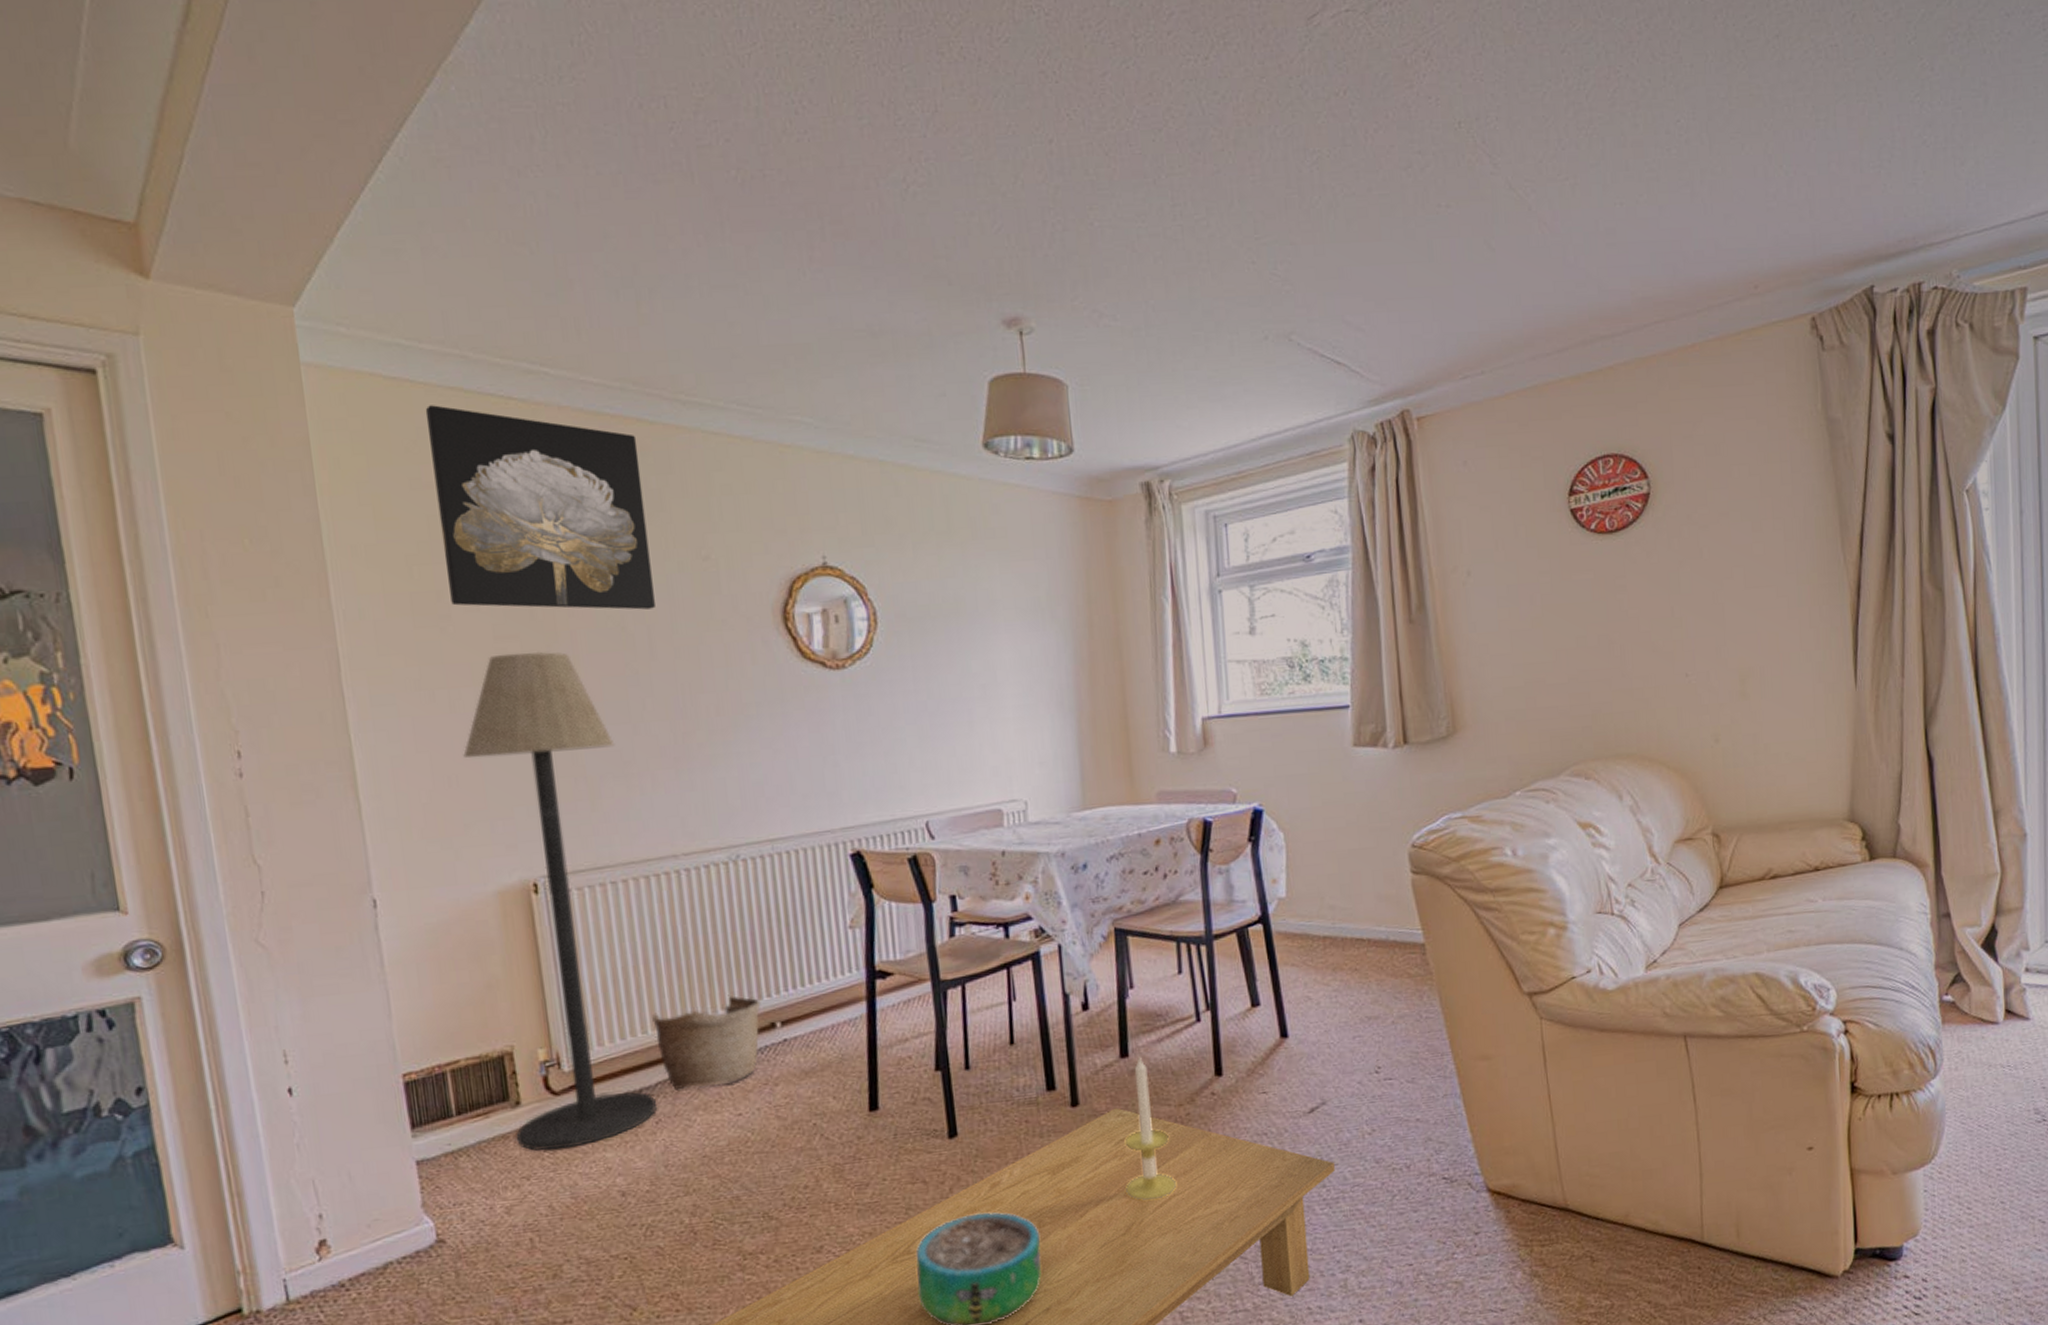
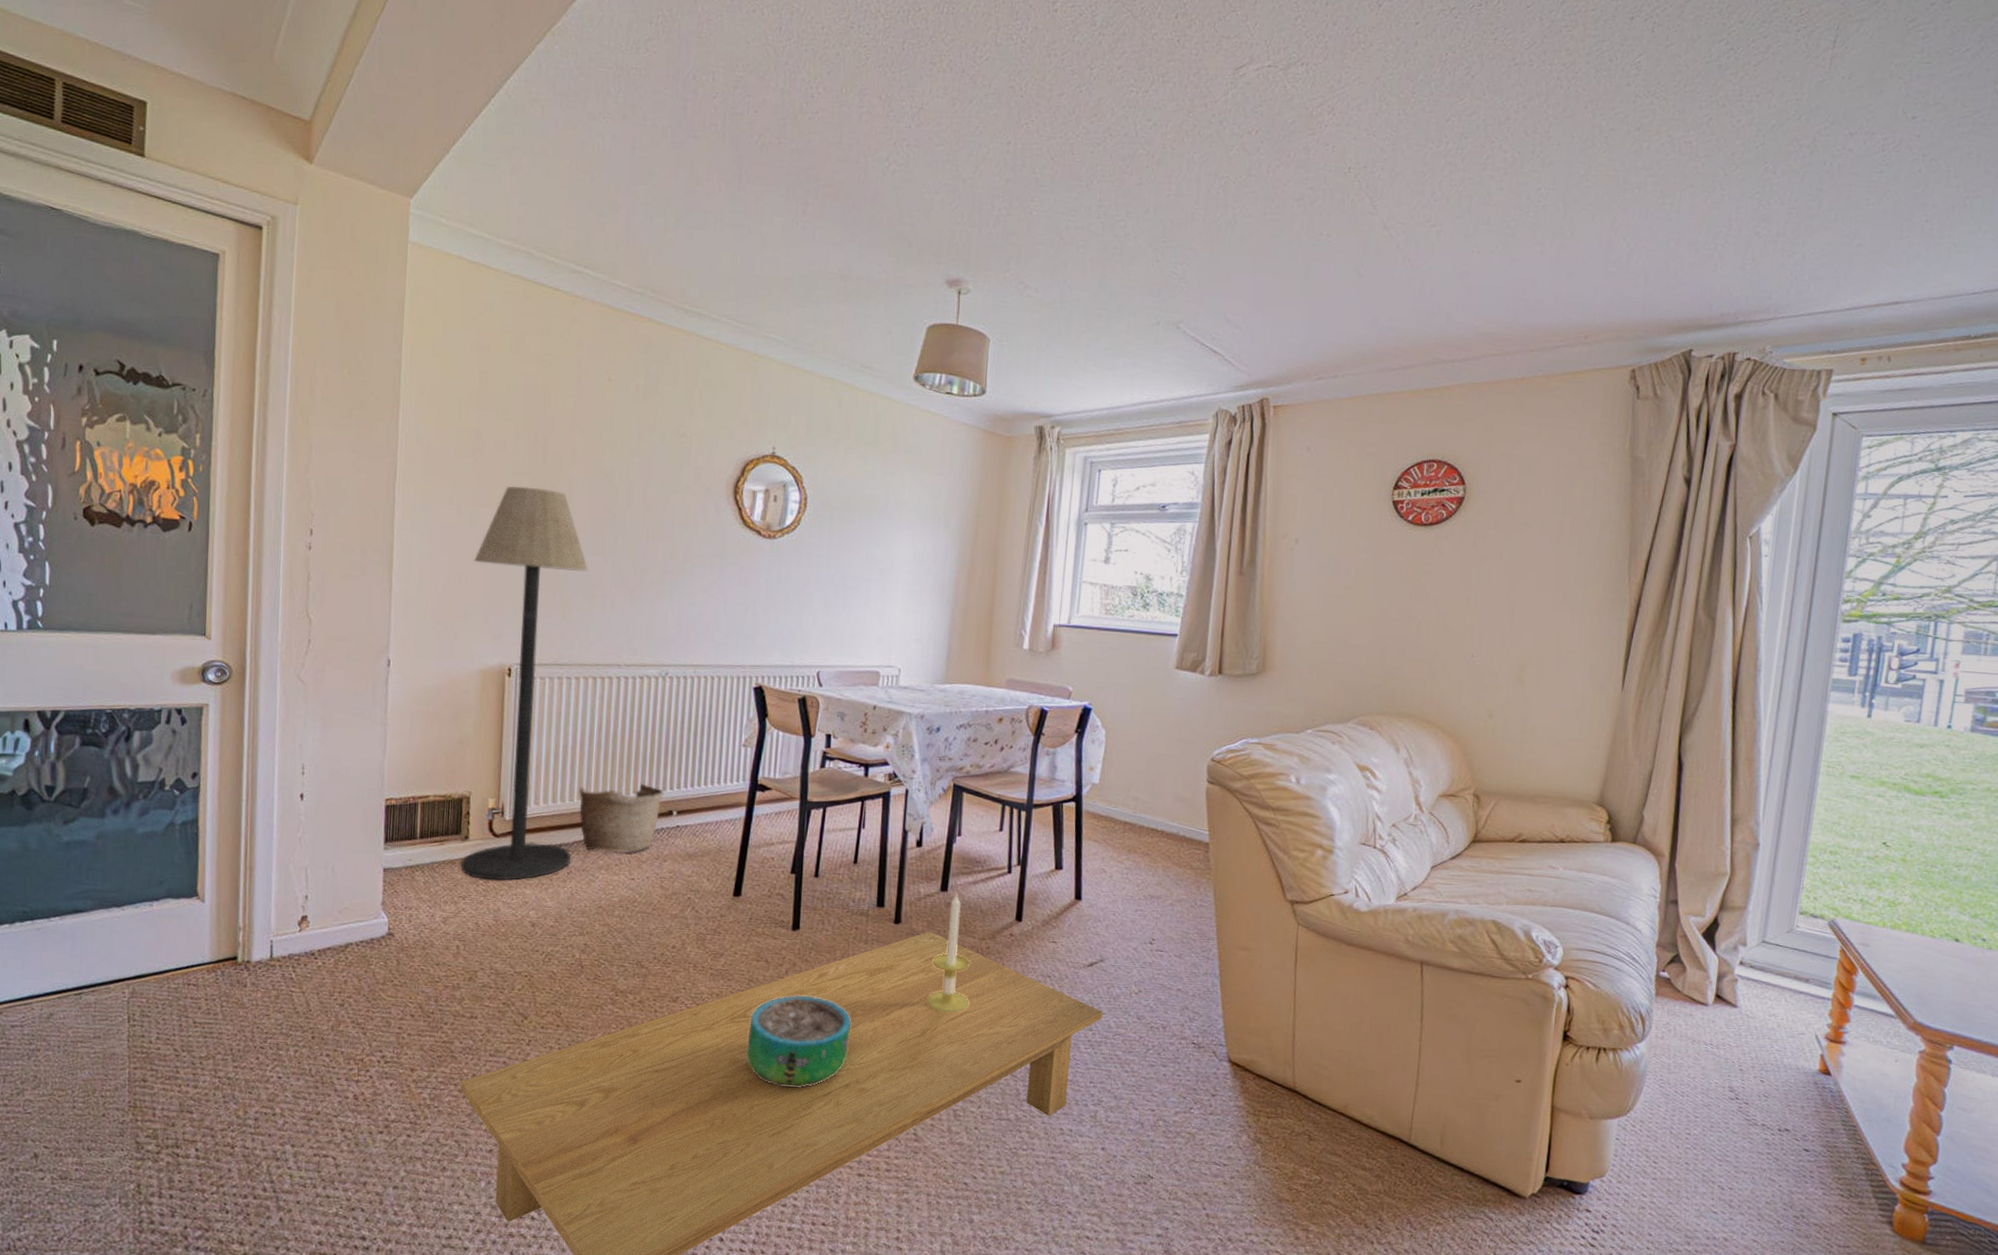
wall art: present [425,405,655,610] -> none [486,287,647,469]

